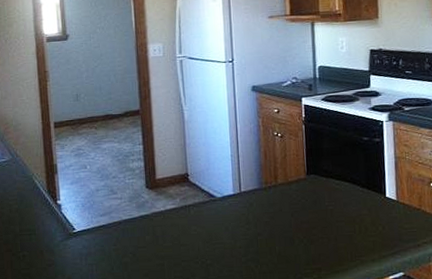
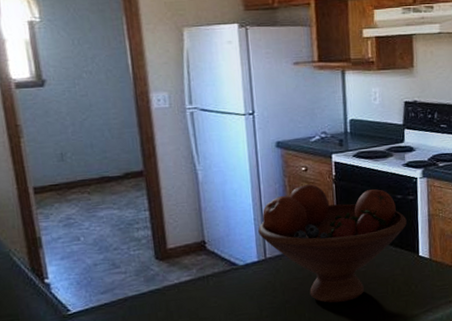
fruit bowl: none [234,125,374,239] -> present [258,184,407,304]

